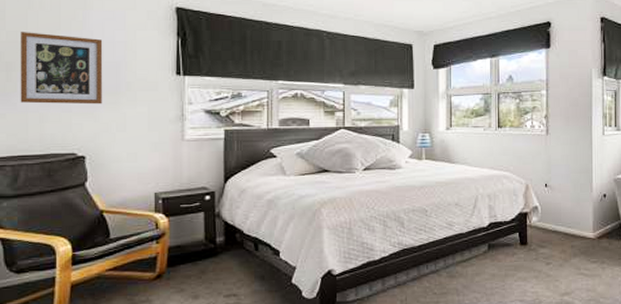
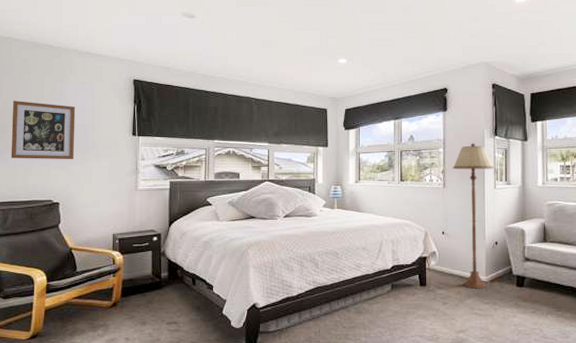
floor lamp: none [556,84,603,247] -> present [452,143,495,289]

